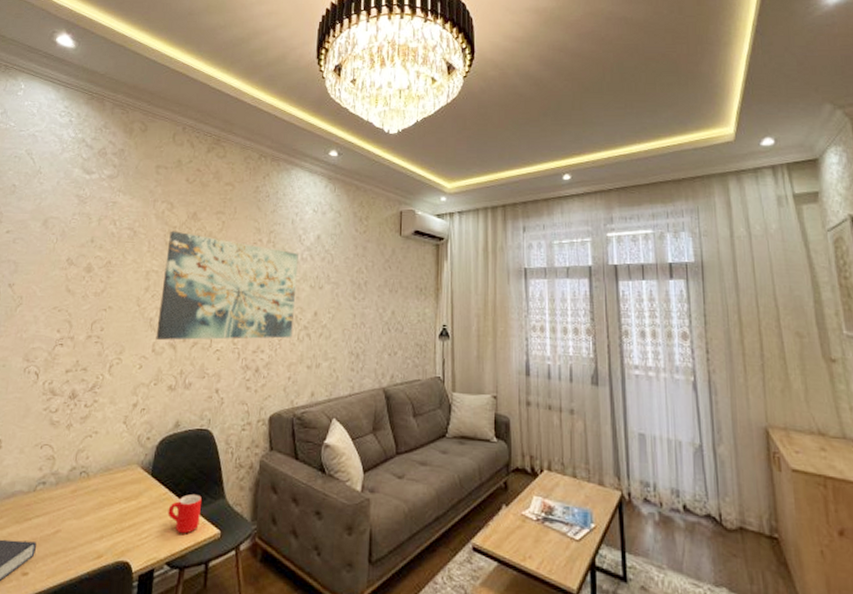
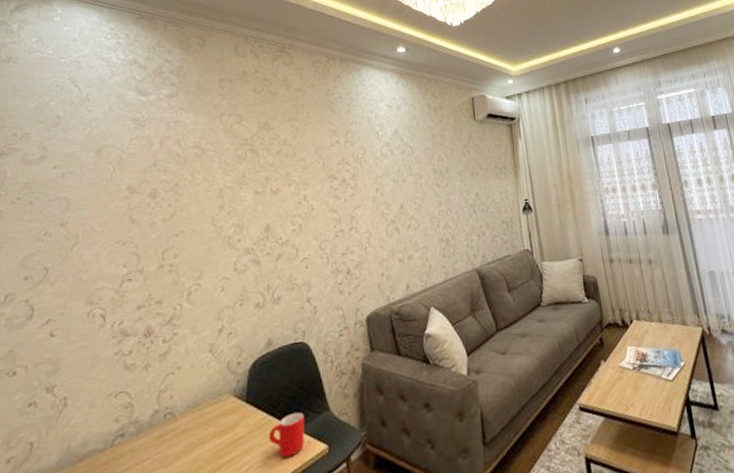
wall art: present [155,231,299,340] -> none [236,143,381,258]

